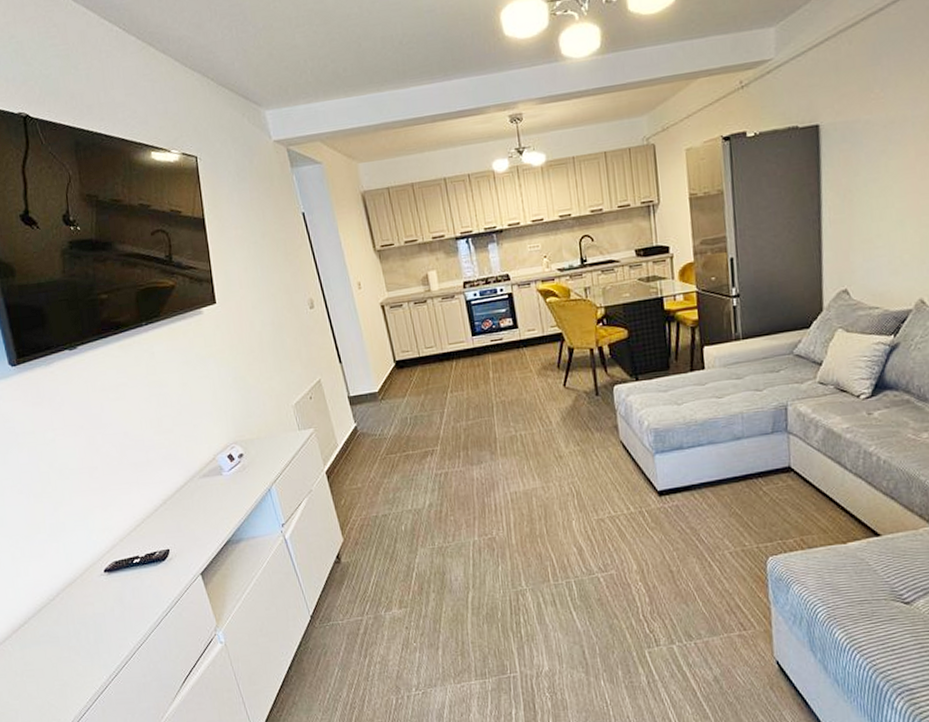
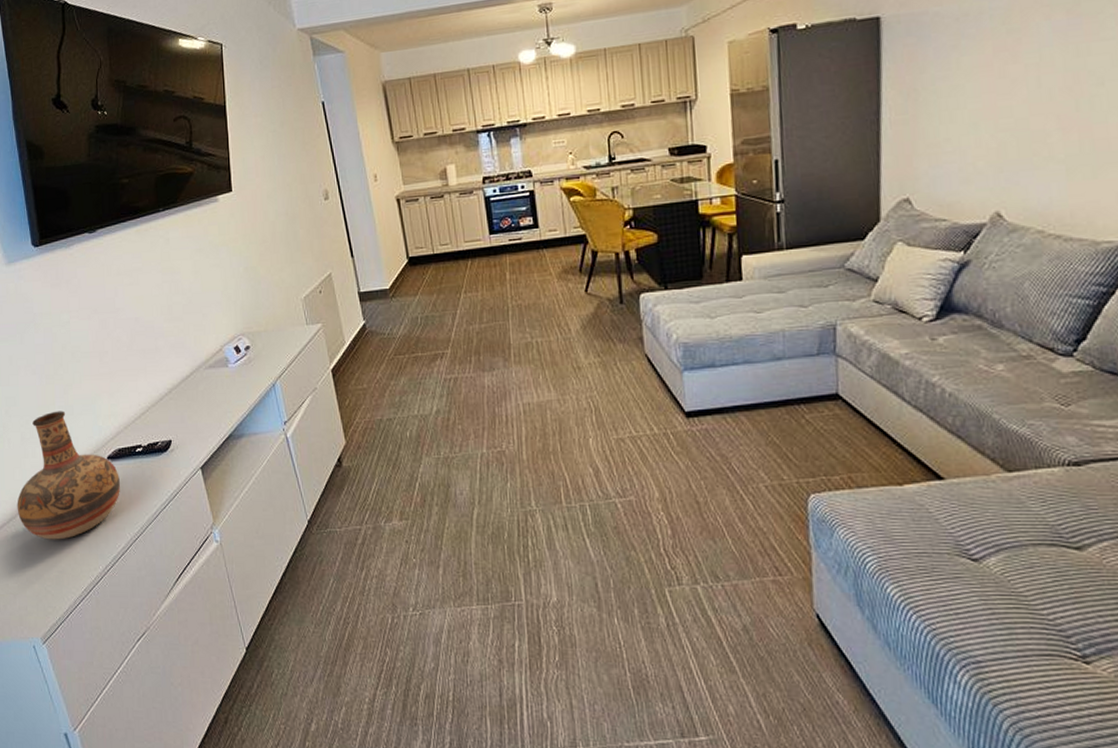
vase: none [12,528,120,655] -> present [17,411,121,540]

